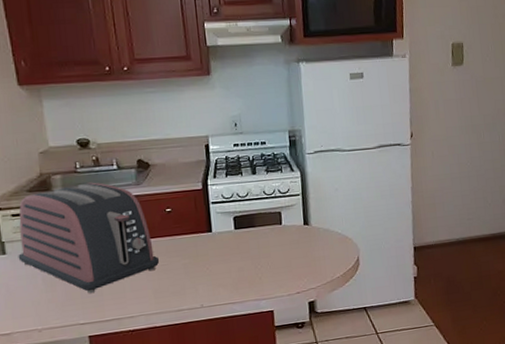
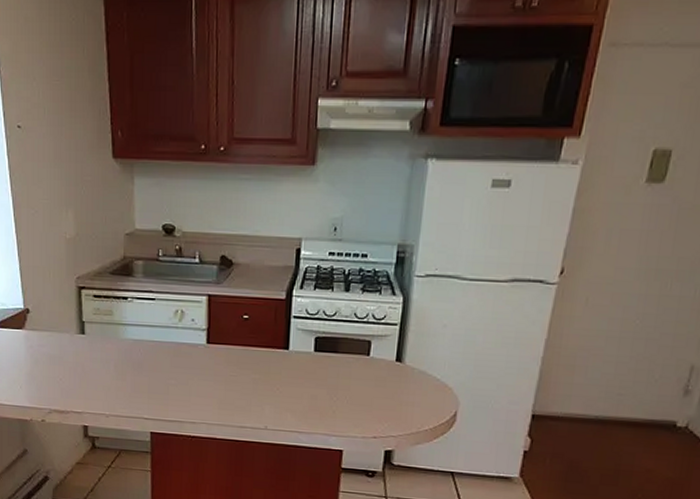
toaster: present [18,182,159,294] -> none [95,273,228,391]

